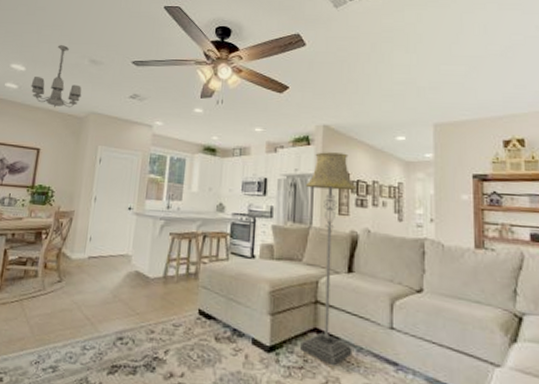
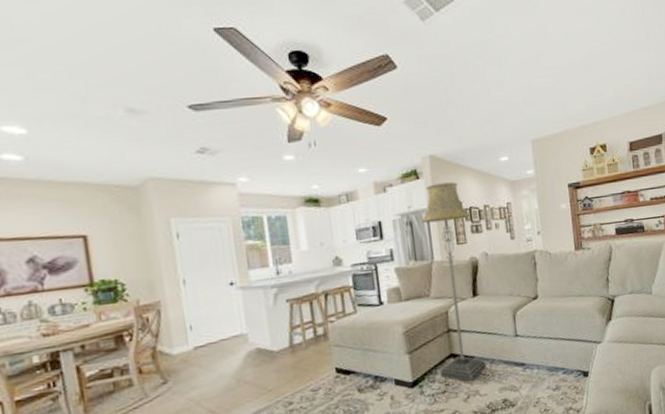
chandelier: present [30,45,82,108] -> none [43,92,128,179]

